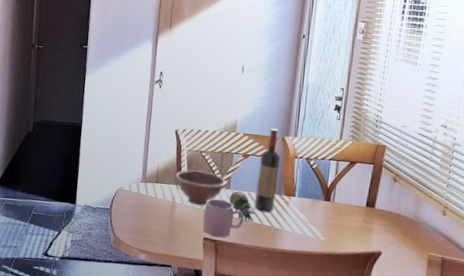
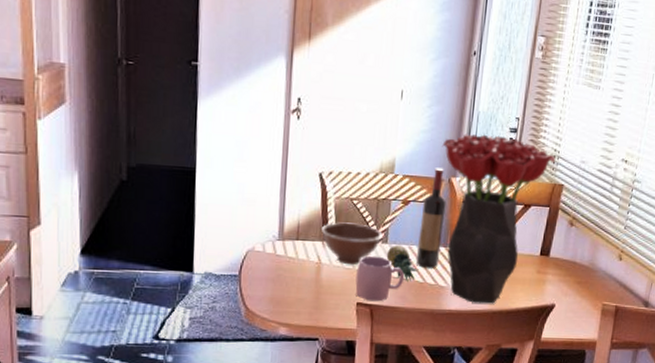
bouquet: none [277,101,378,246] -> present [442,134,555,303]

